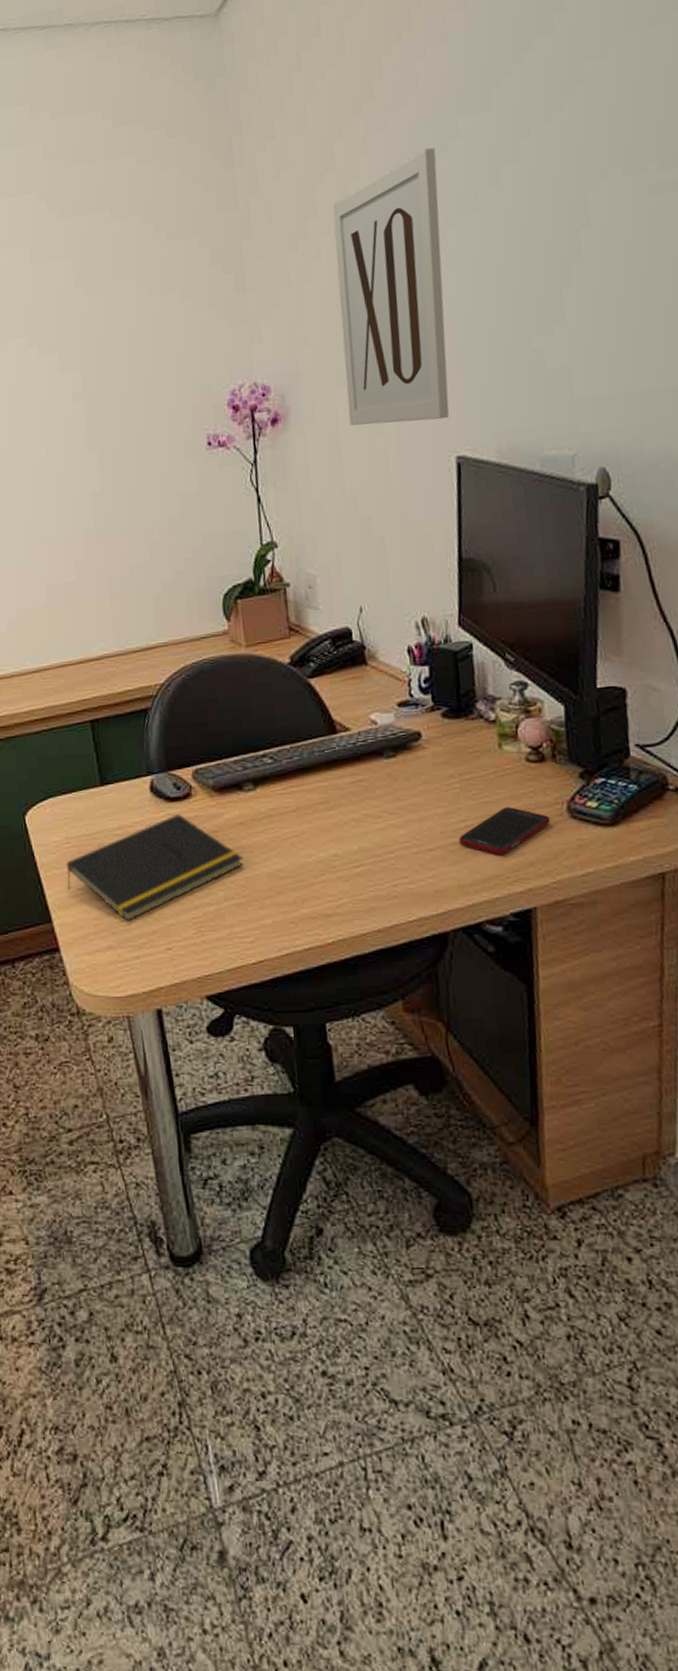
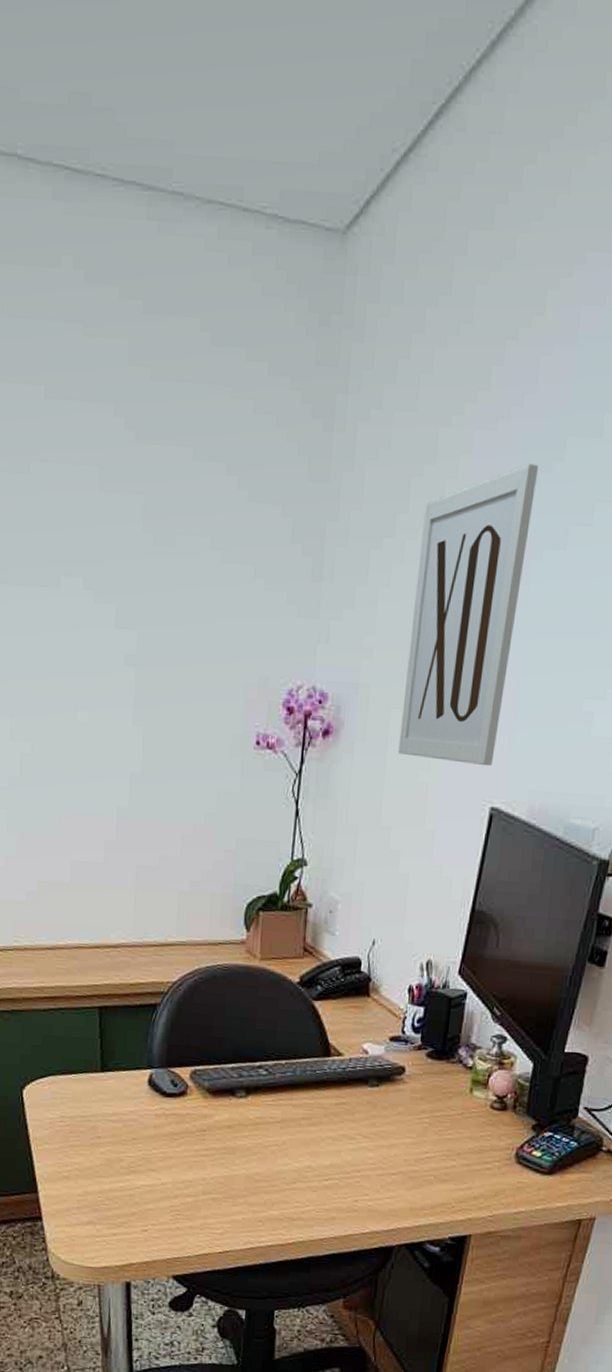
notepad: present [66,814,243,921] -> none [56,1109,225,1201]
cell phone: present [458,807,551,855] -> none [418,1146,500,1187]

